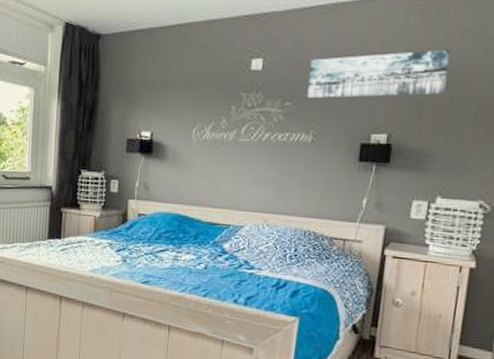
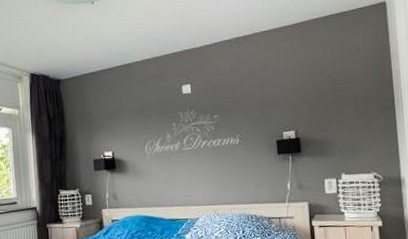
wall art: present [307,49,451,99] -> none [227,62,330,111]

